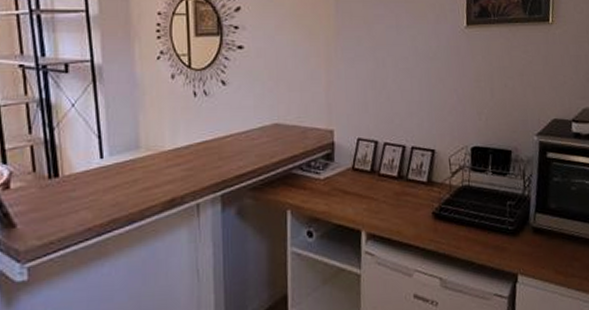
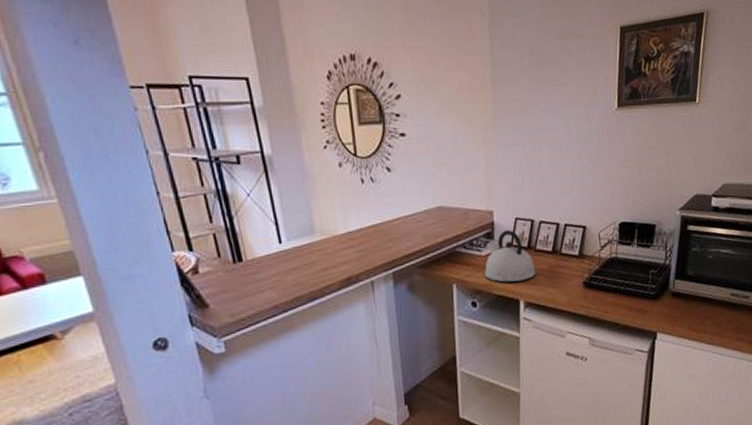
kettle: none [322,151,380,210] -> present [484,230,536,283]

